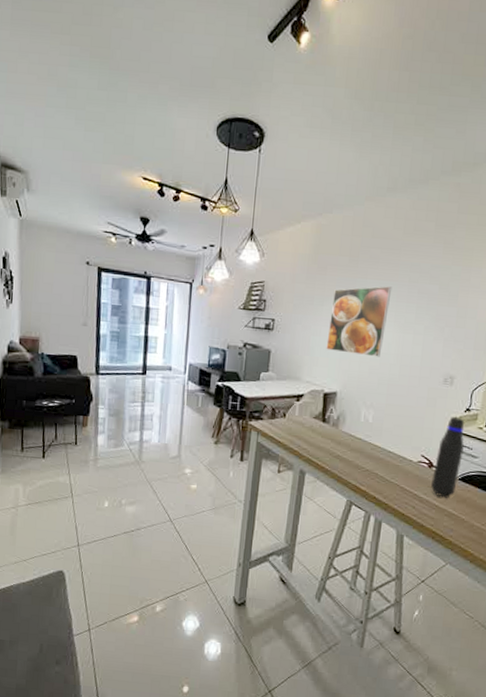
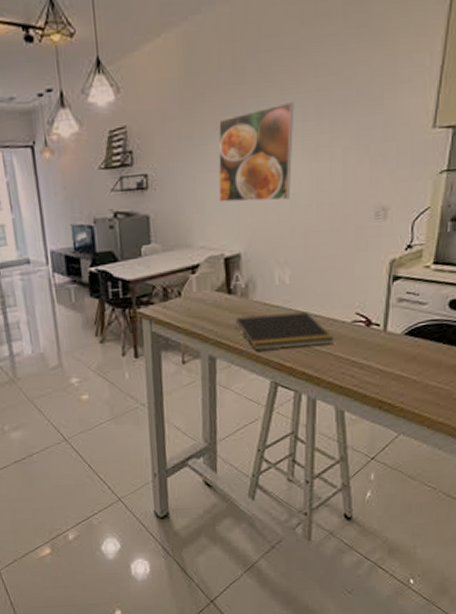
notepad: none [324,442,402,477] -> present [234,311,334,352]
water bottle: present [431,417,465,498] -> none [372,258,408,359]

